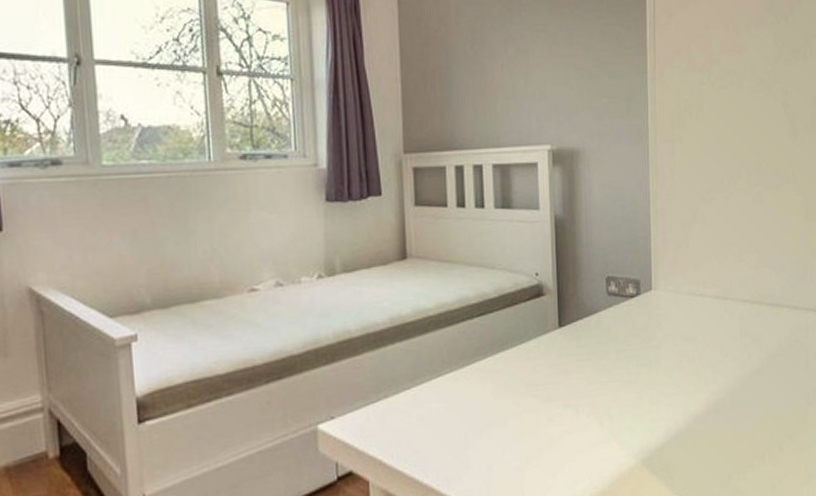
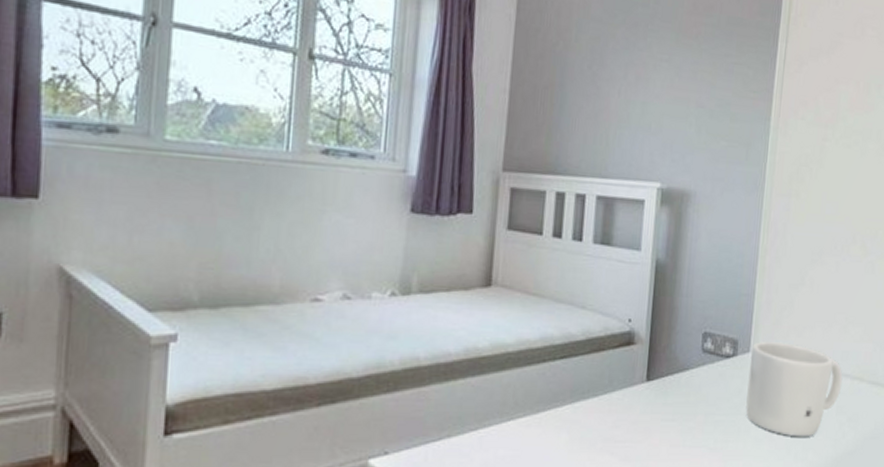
mug: none [653,277,743,363] -> present [746,342,843,437]

